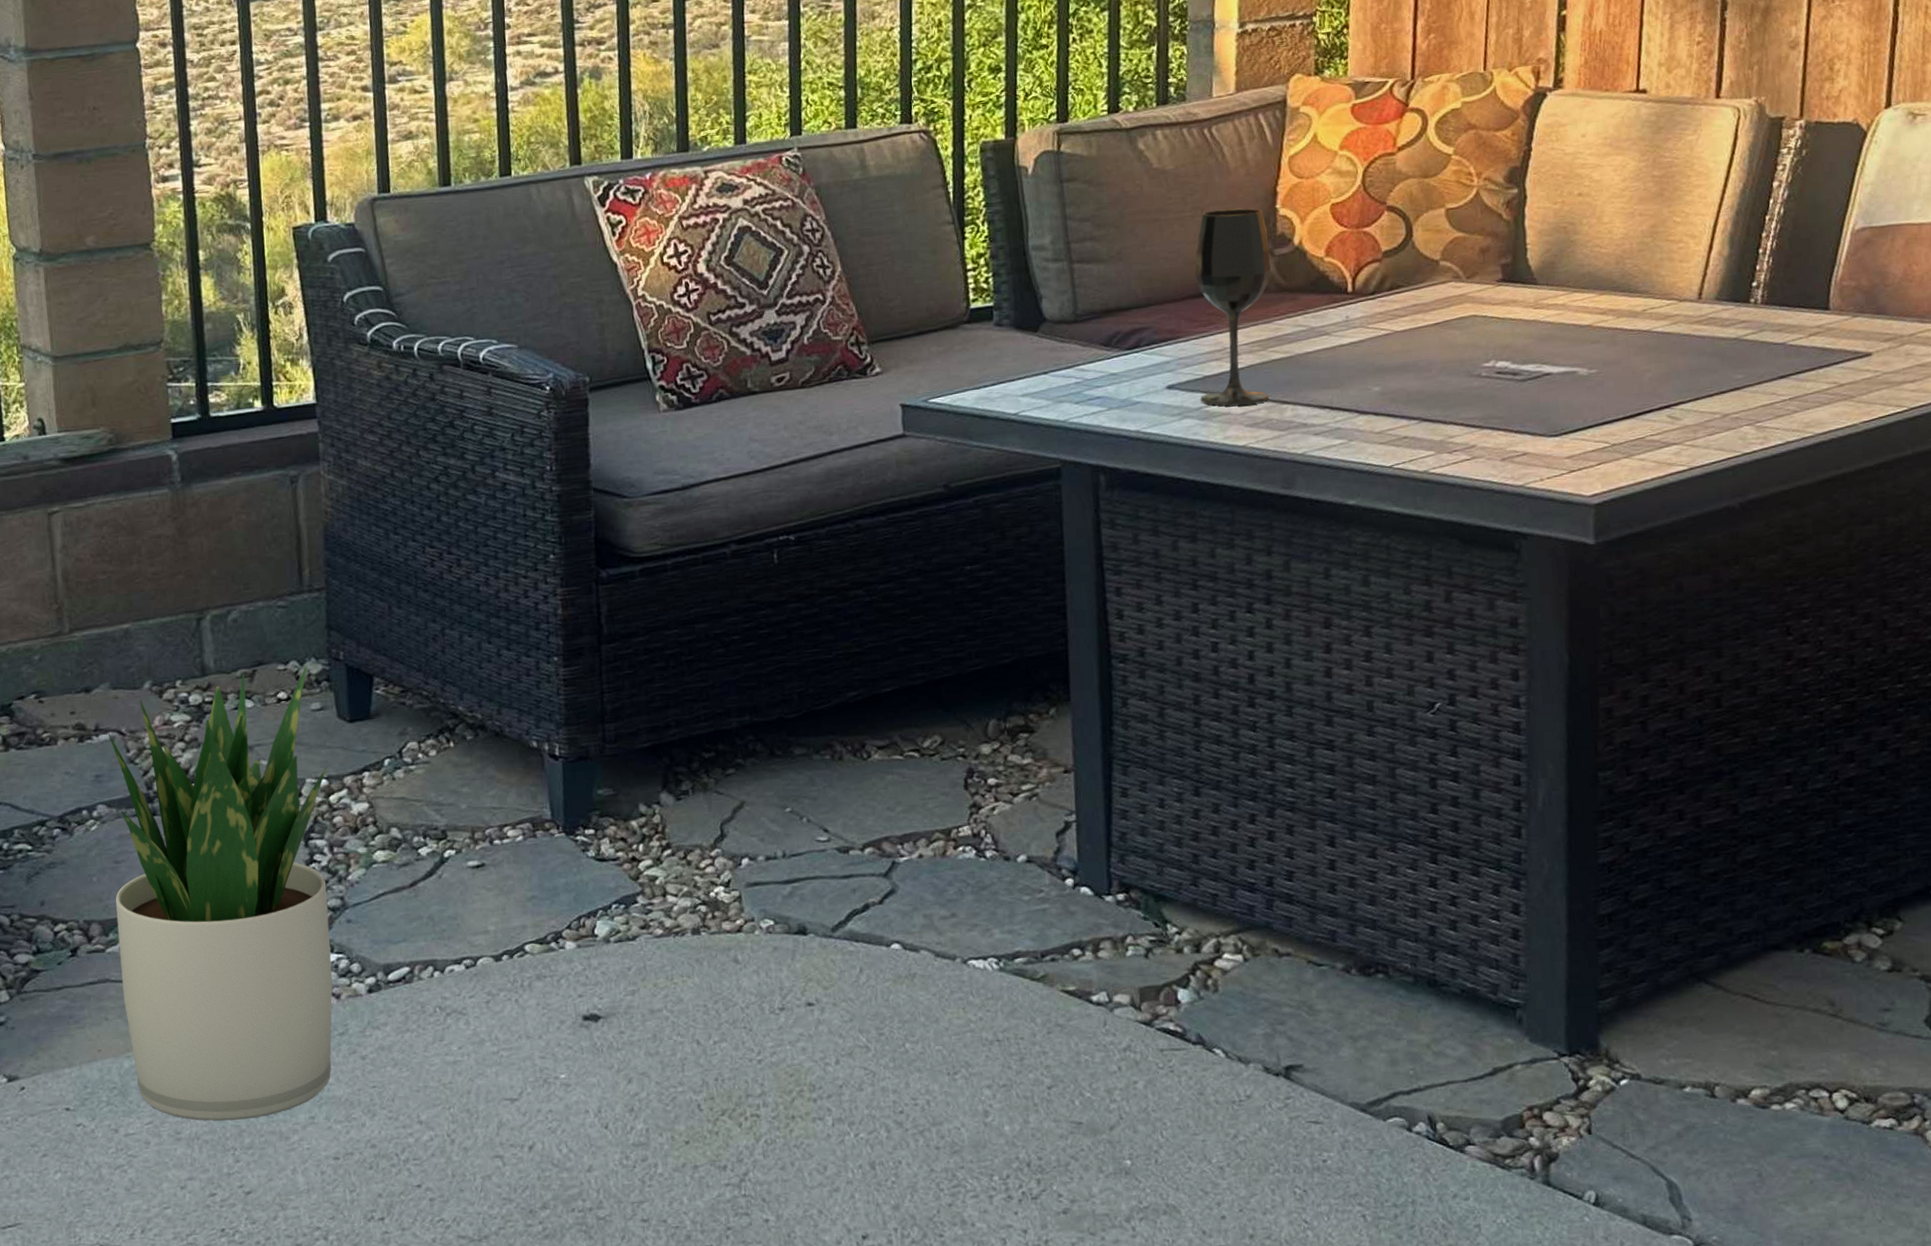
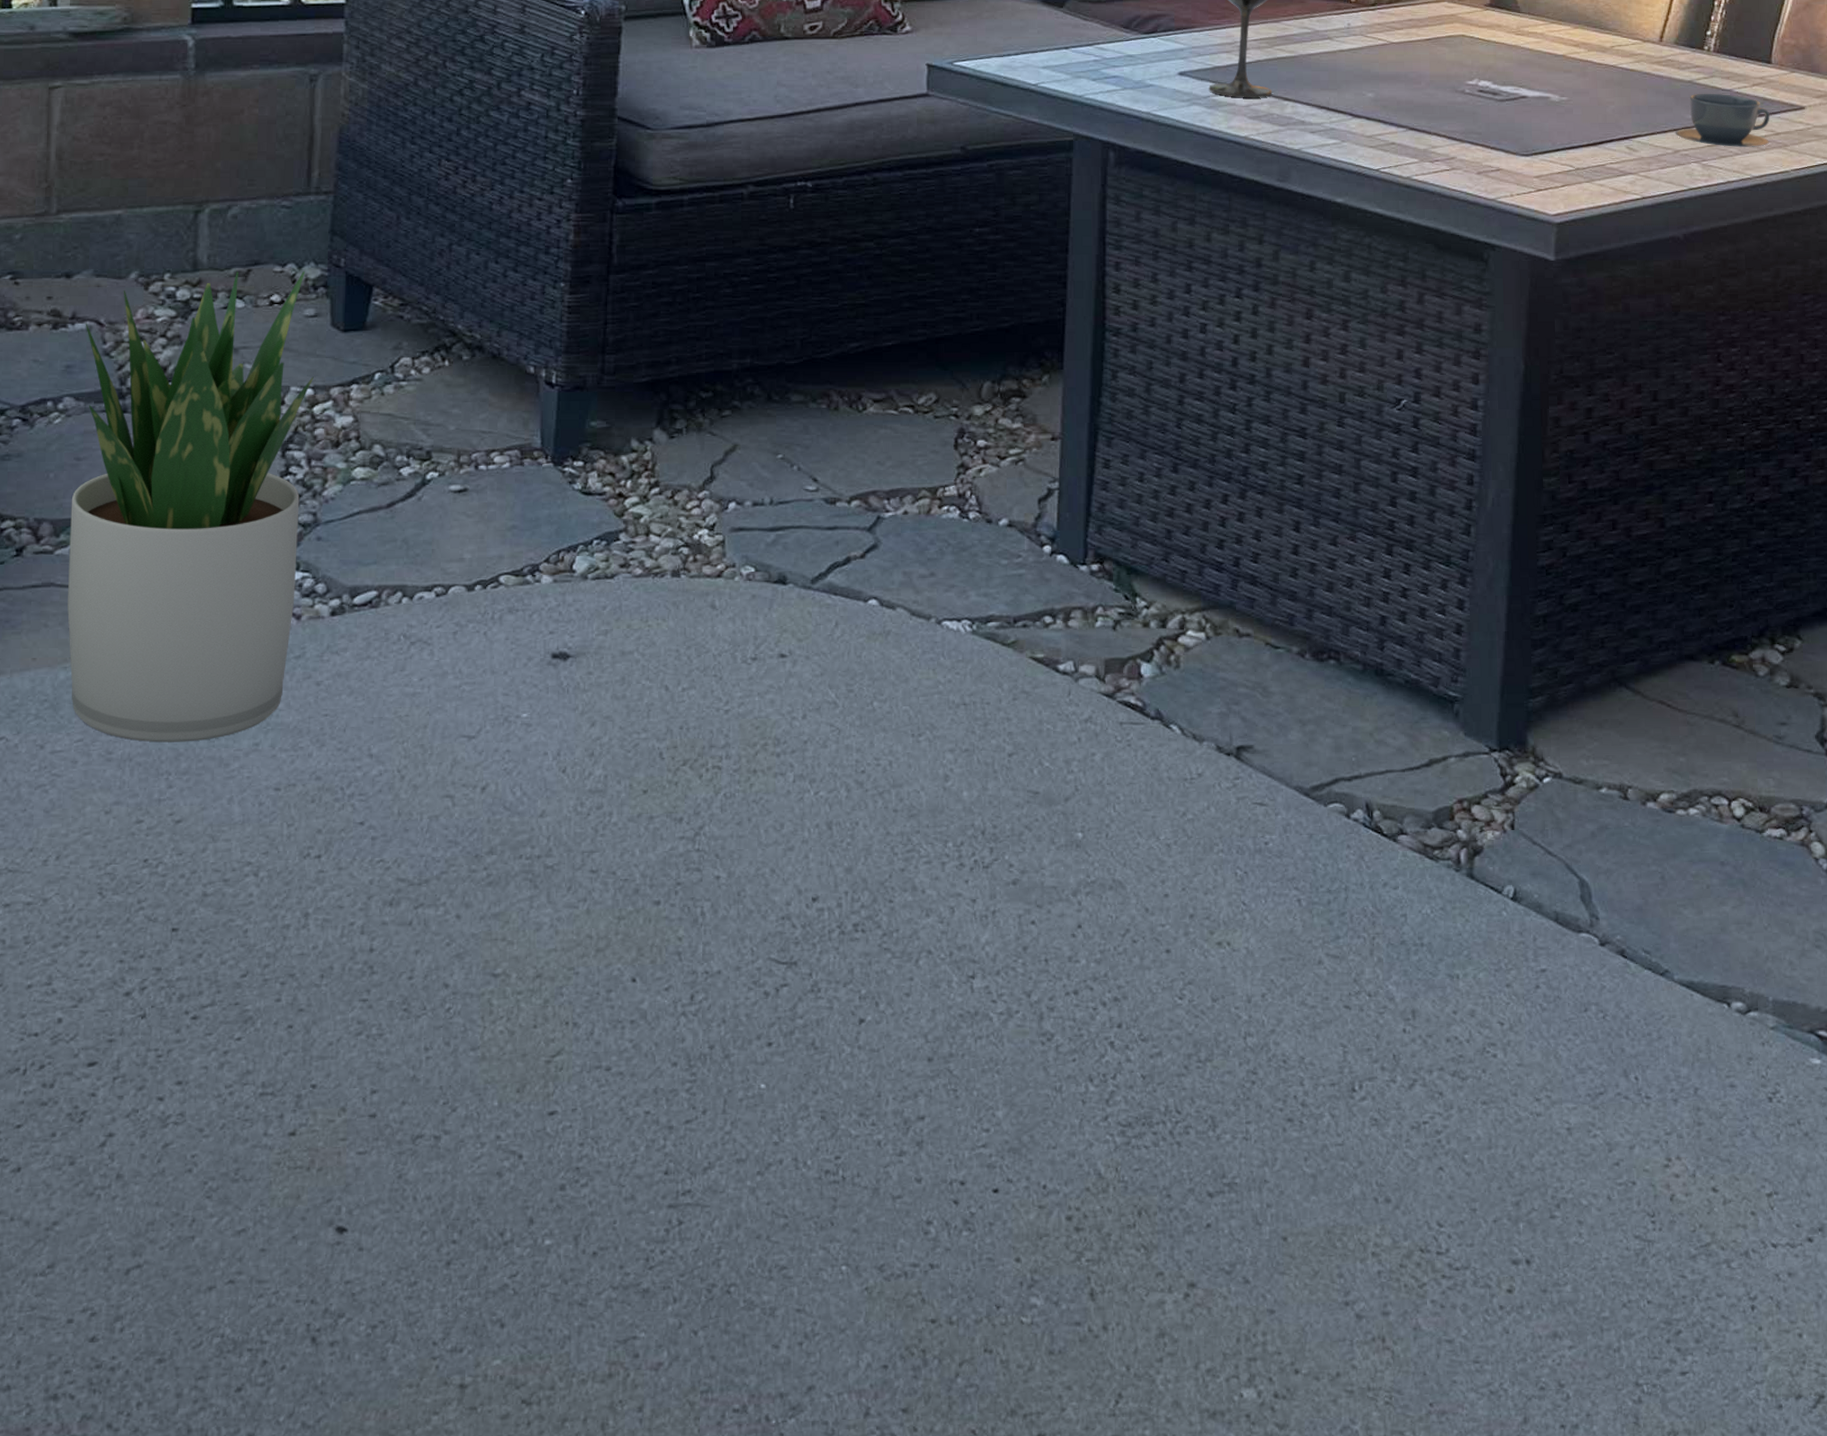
teacup: none [1722,348,1832,405] -> present [1675,93,1770,147]

